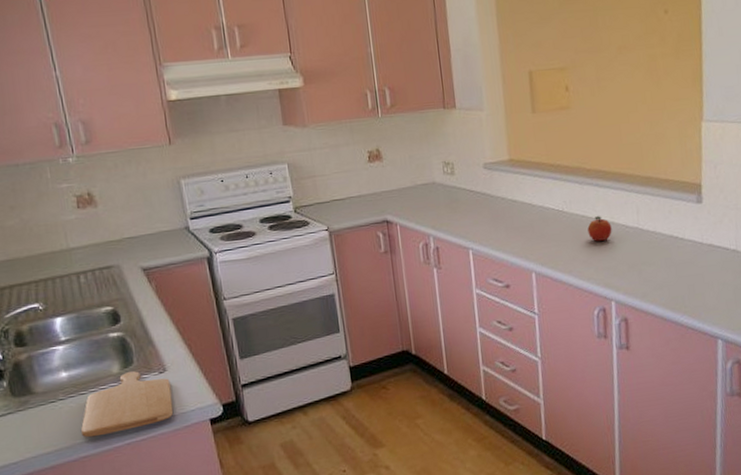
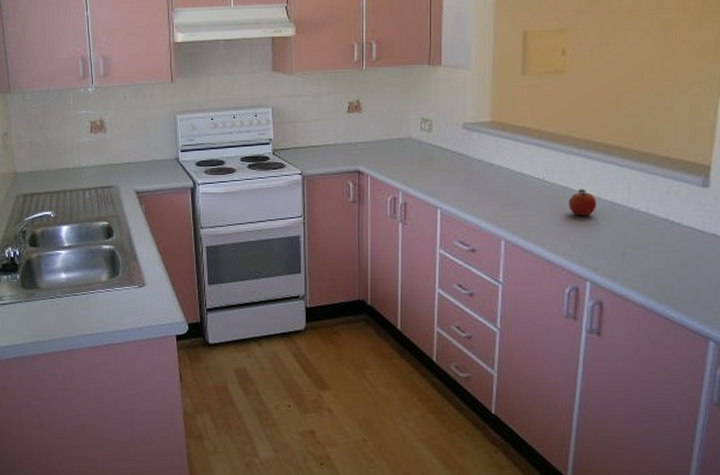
chopping board: present [80,371,174,438] -> none [70,282,147,334]

